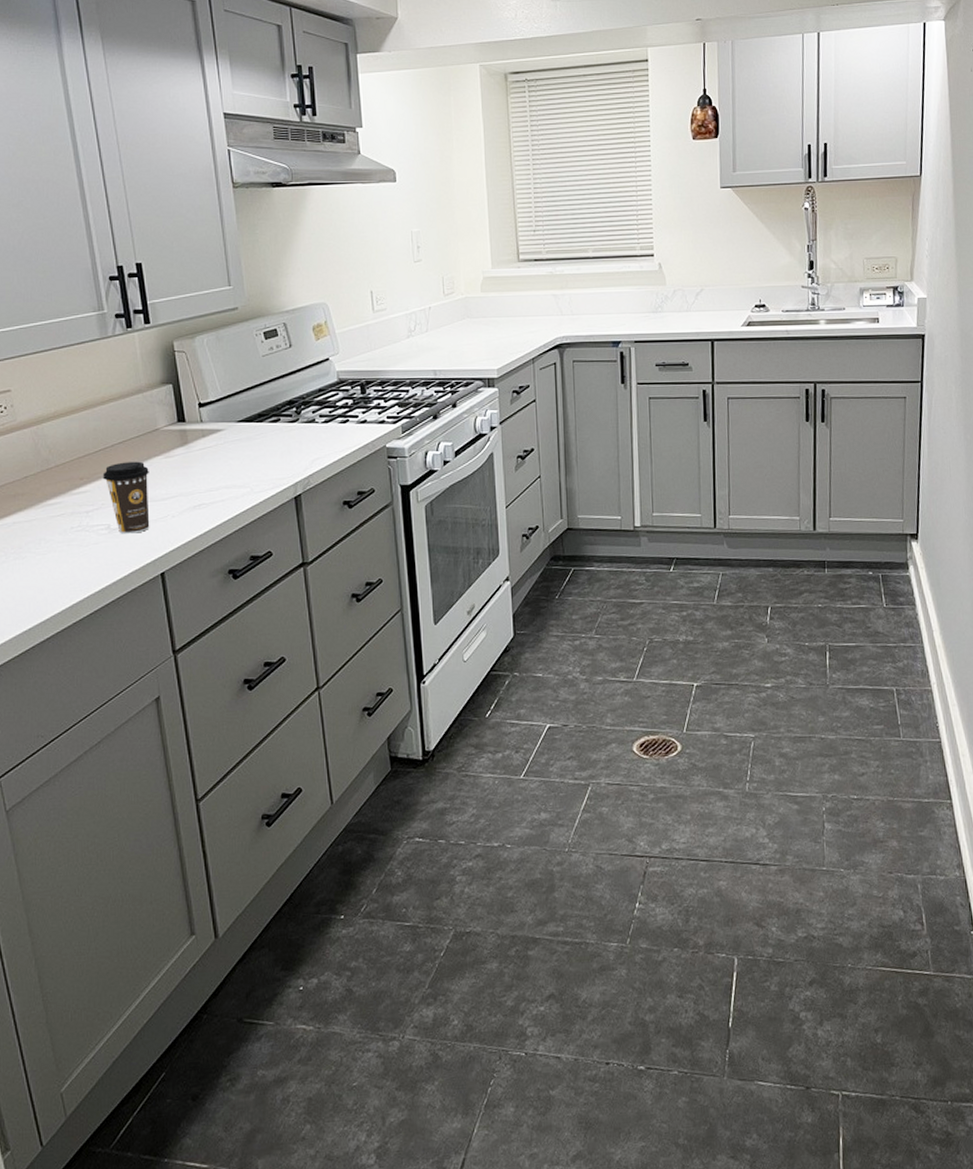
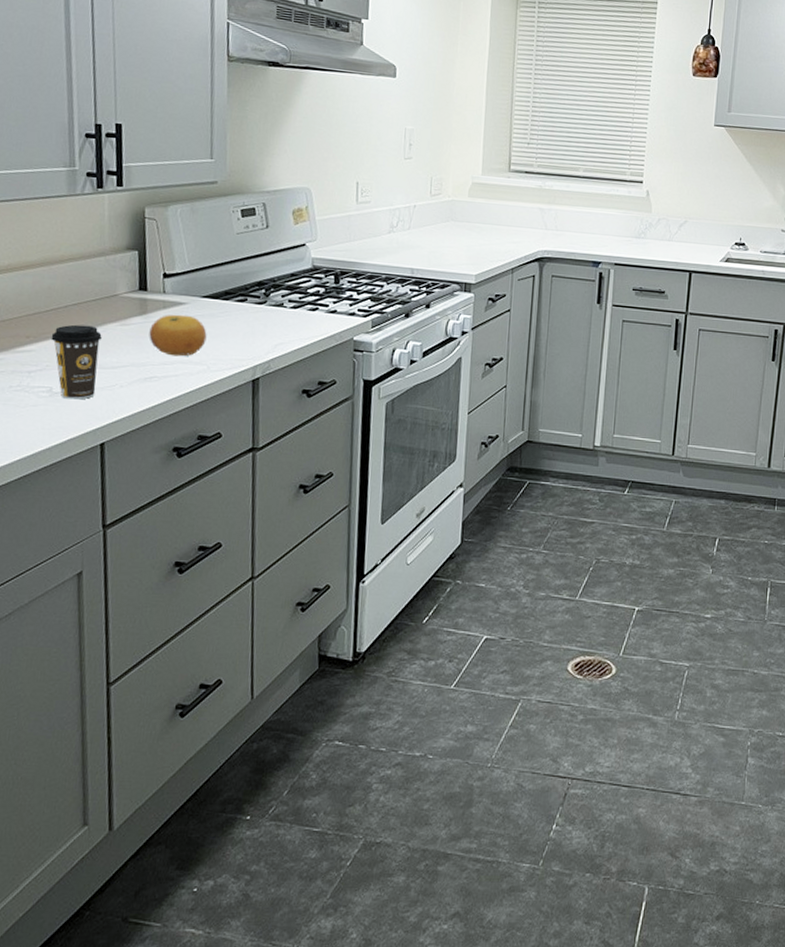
fruit: none [192,441,247,482] -> present [149,314,207,357]

